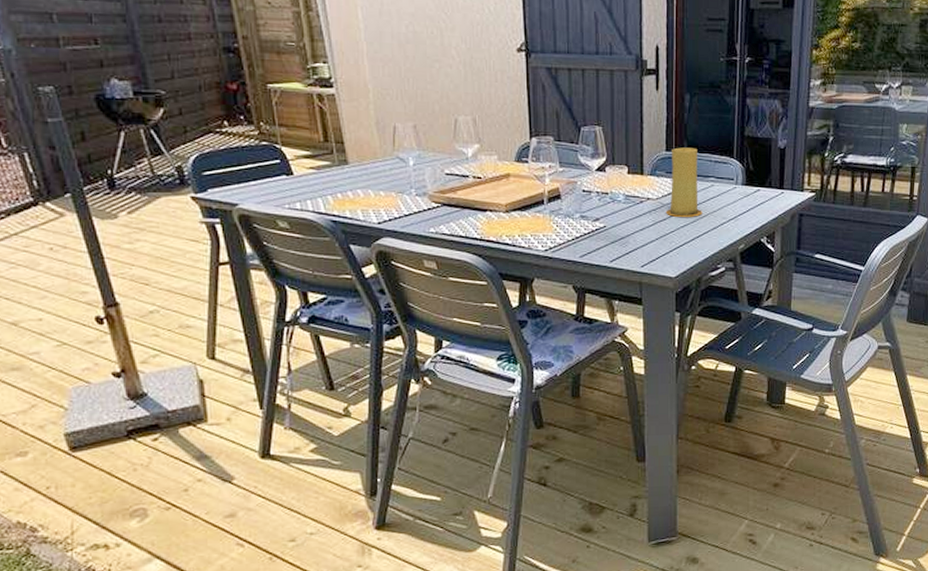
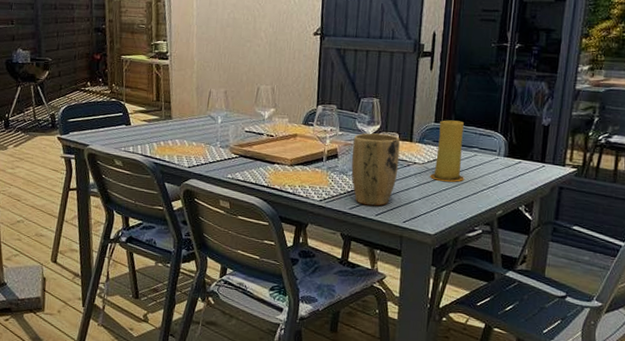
plant pot: none [576,167,631,251] -> present [351,133,401,206]

